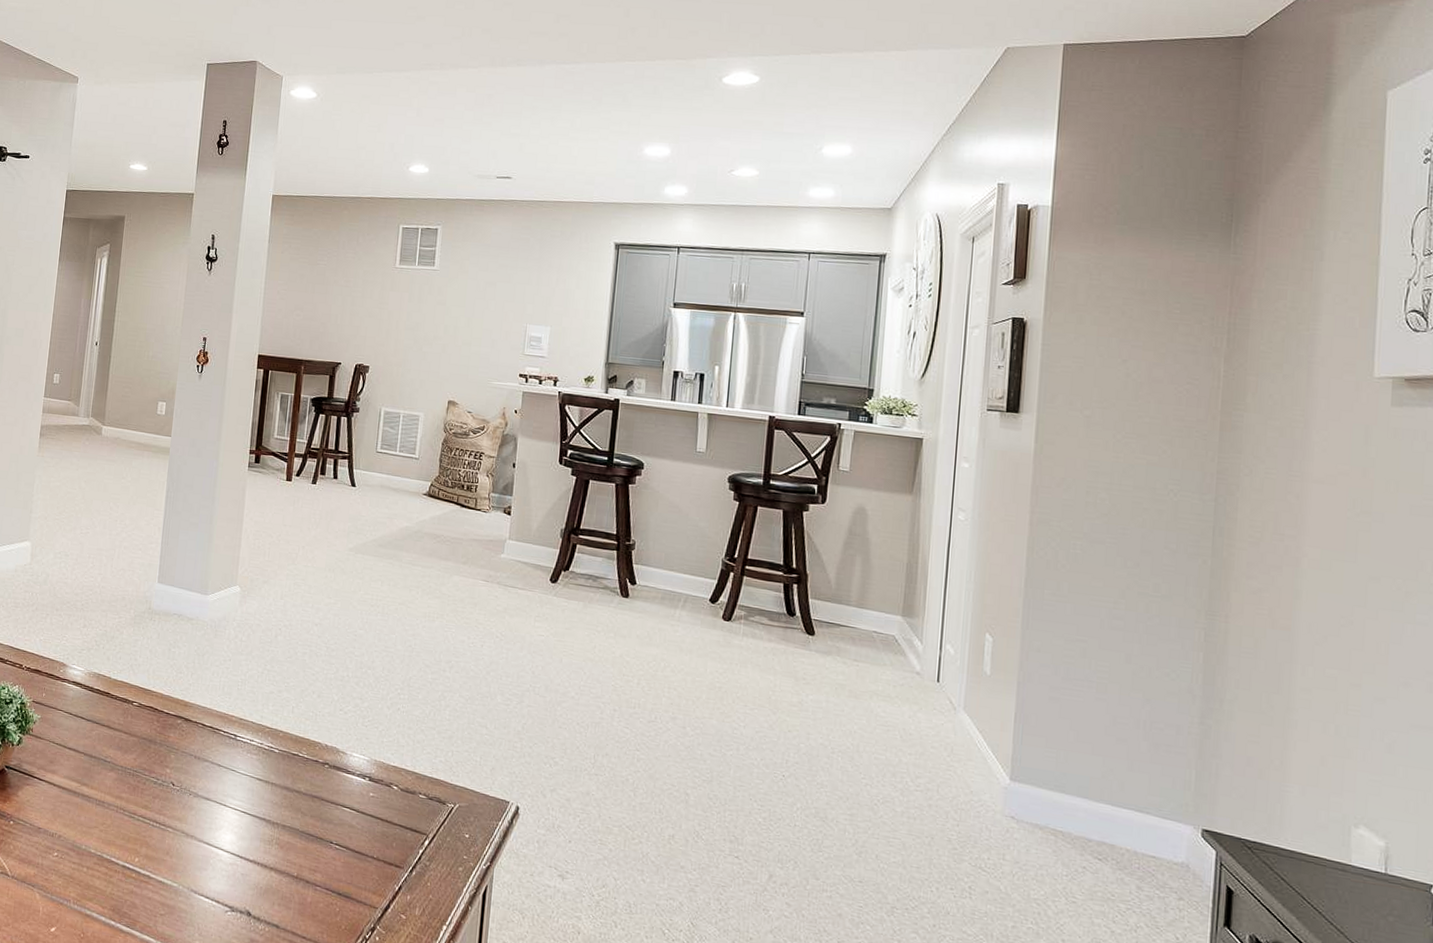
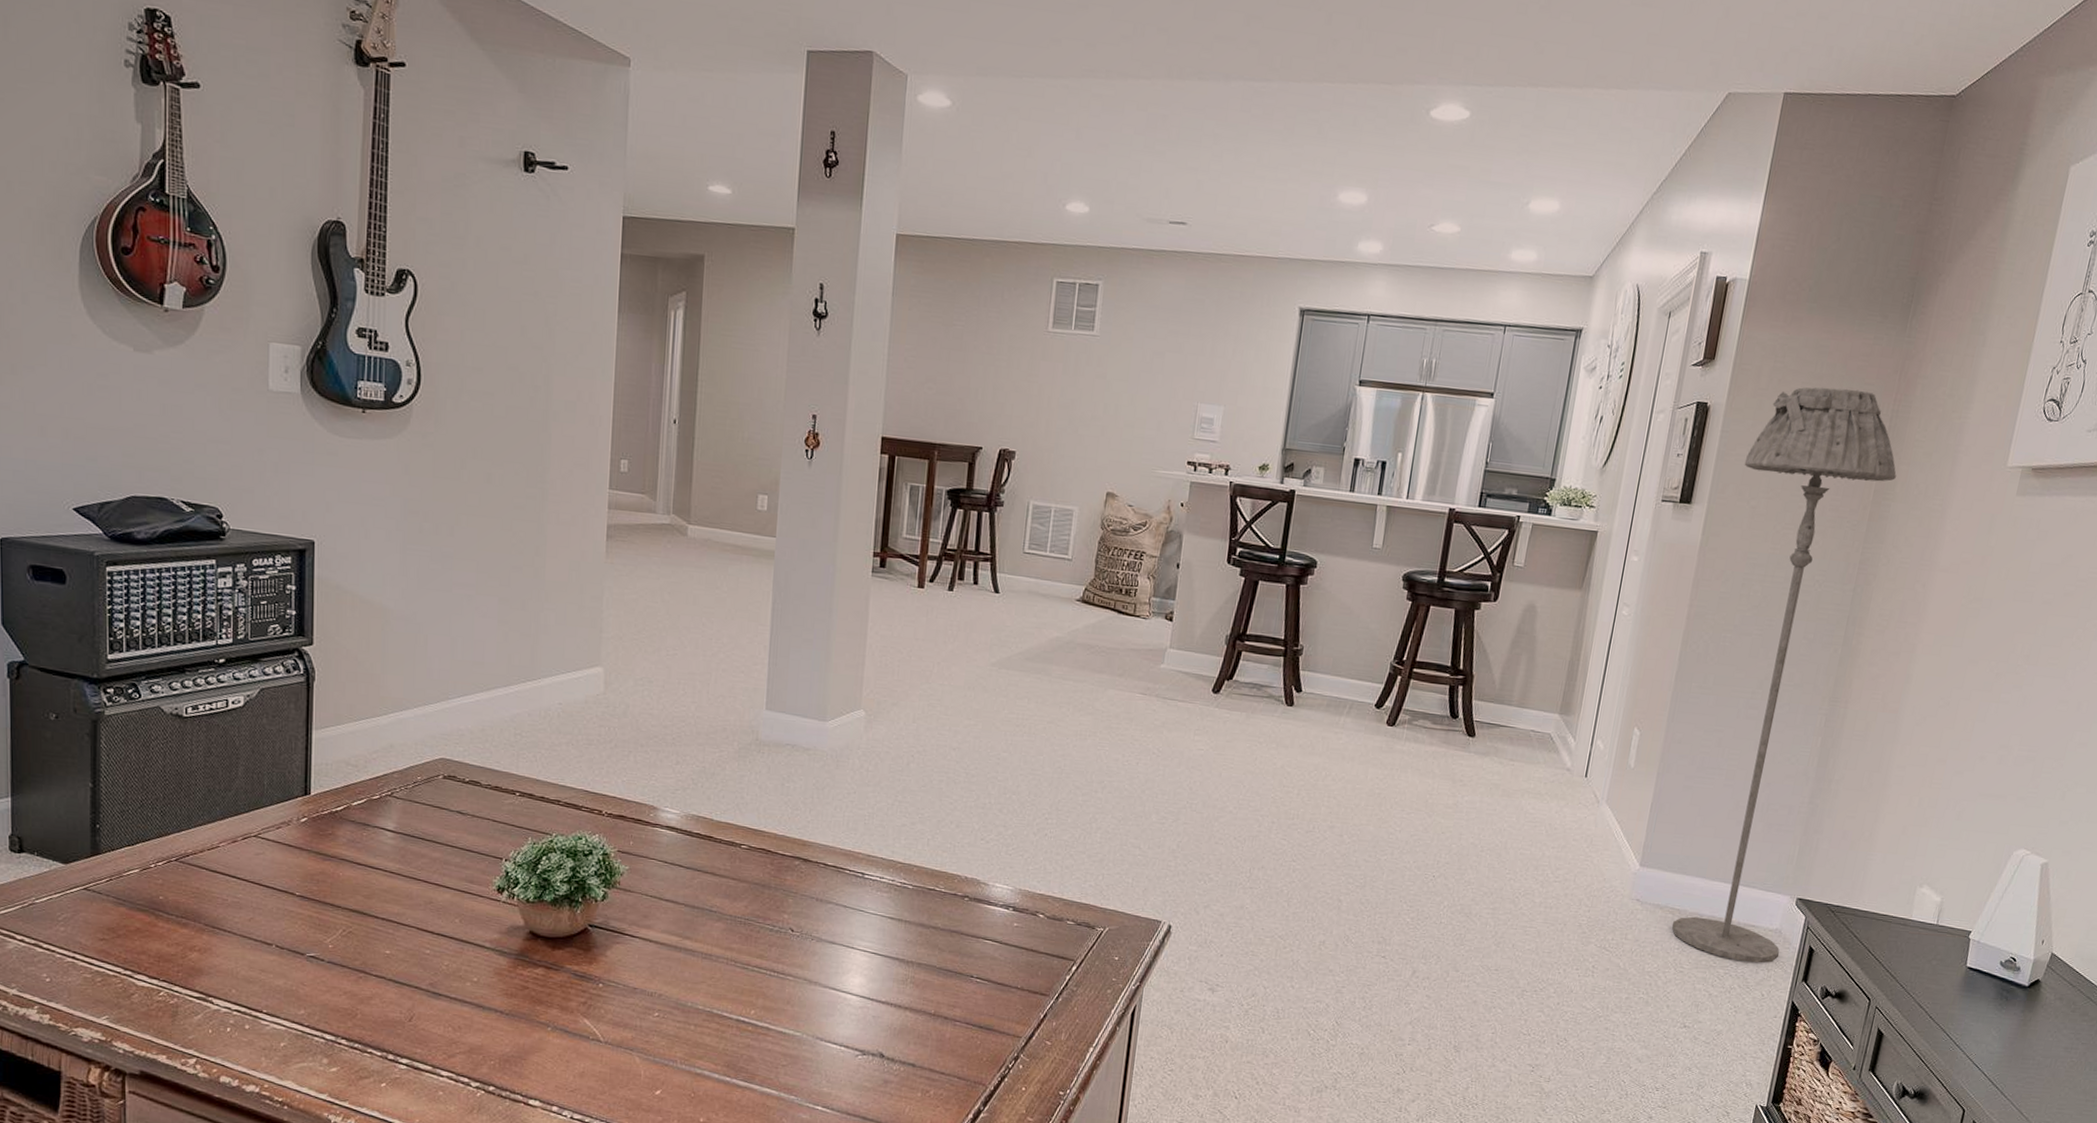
floor lamp: none [1055,302,1245,902] -> present [1671,387,1897,964]

